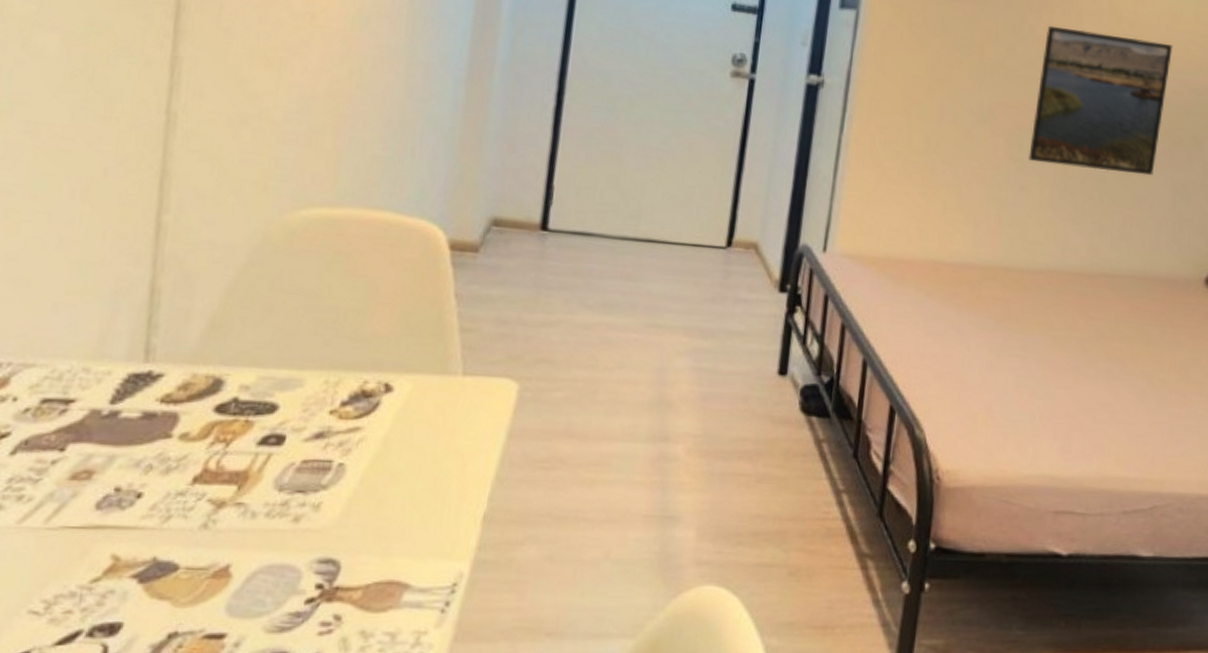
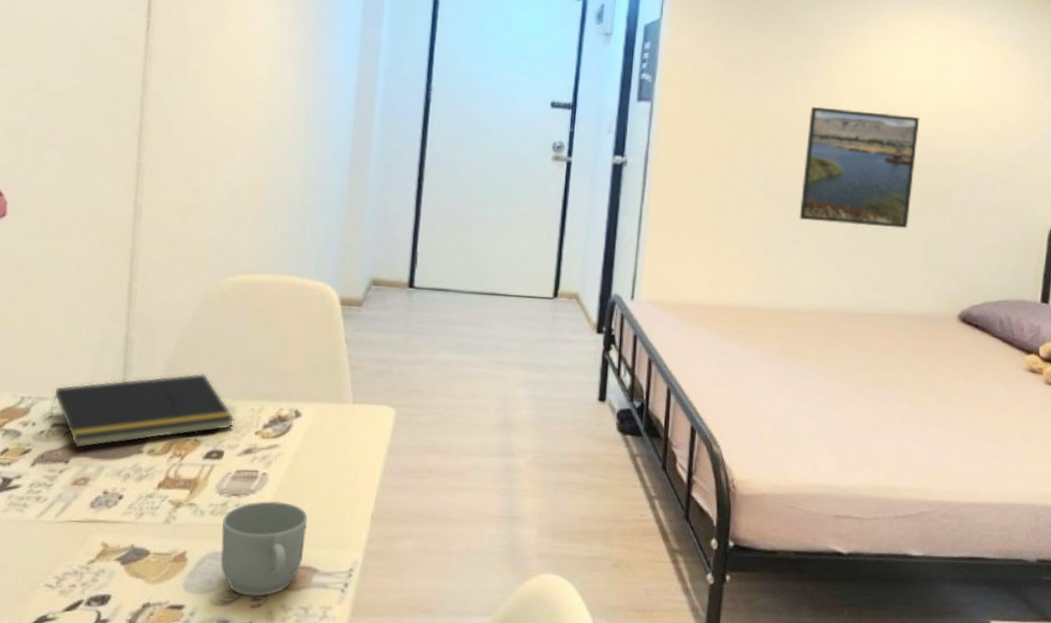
notepad: none [37,334,302,432] -> present [49,373,235,449]
mug: none [278,498,398,621] -> present [220,500,308,597]

